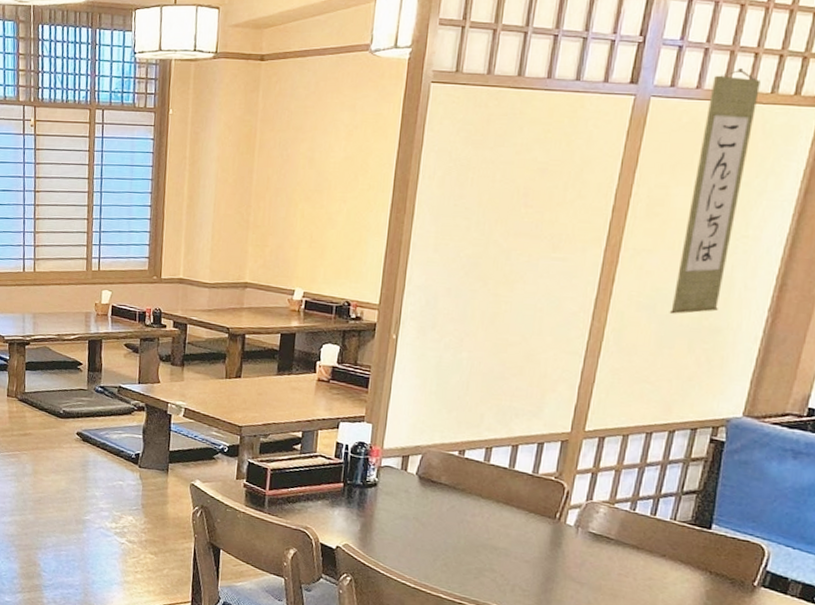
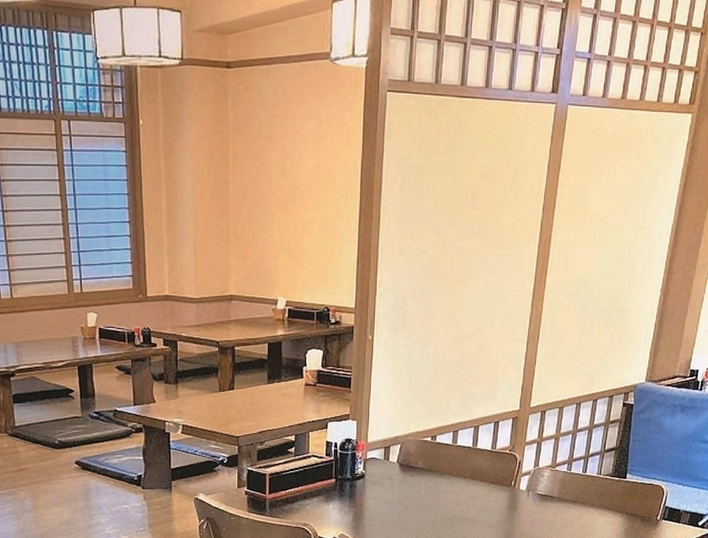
wall scroll: present [669,68,761,314] -> none [589,79,649,299]

